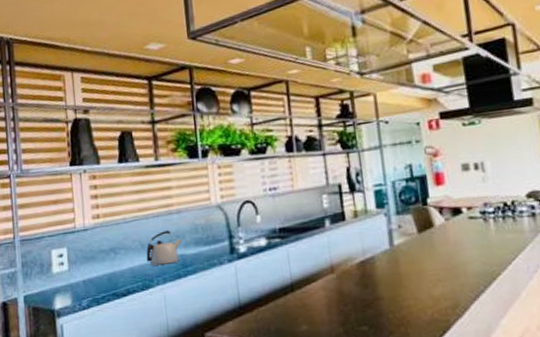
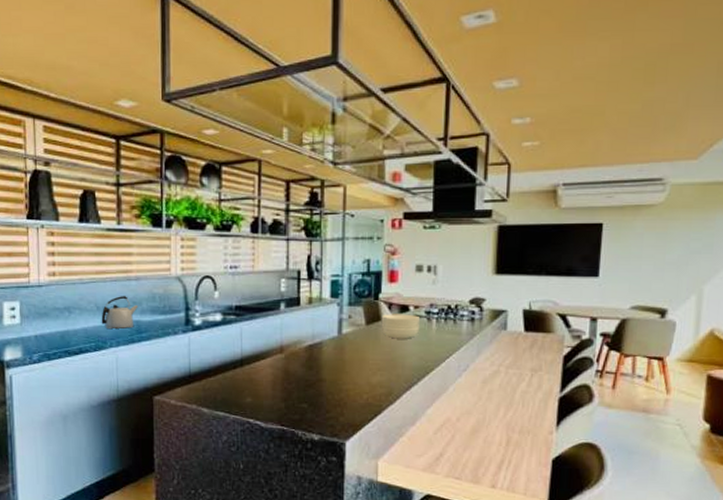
bowl: none [433,216,478,245] -> present [381,314,421,339]

